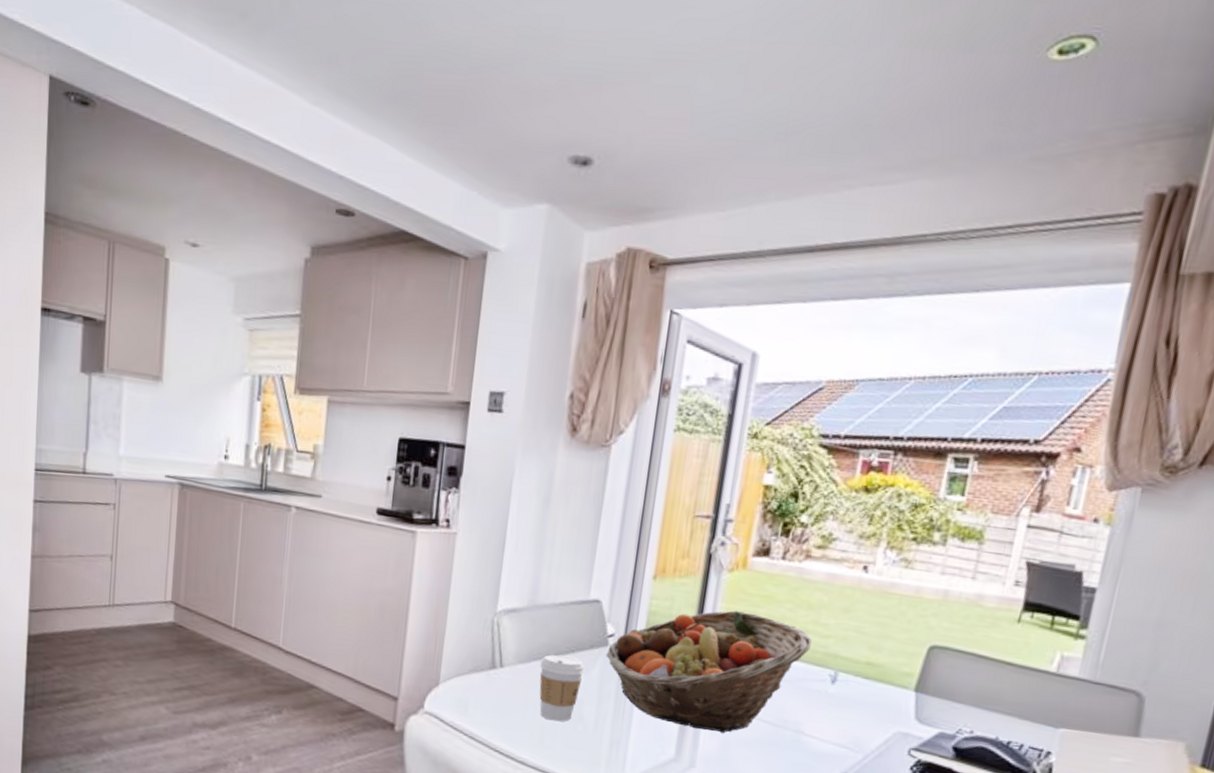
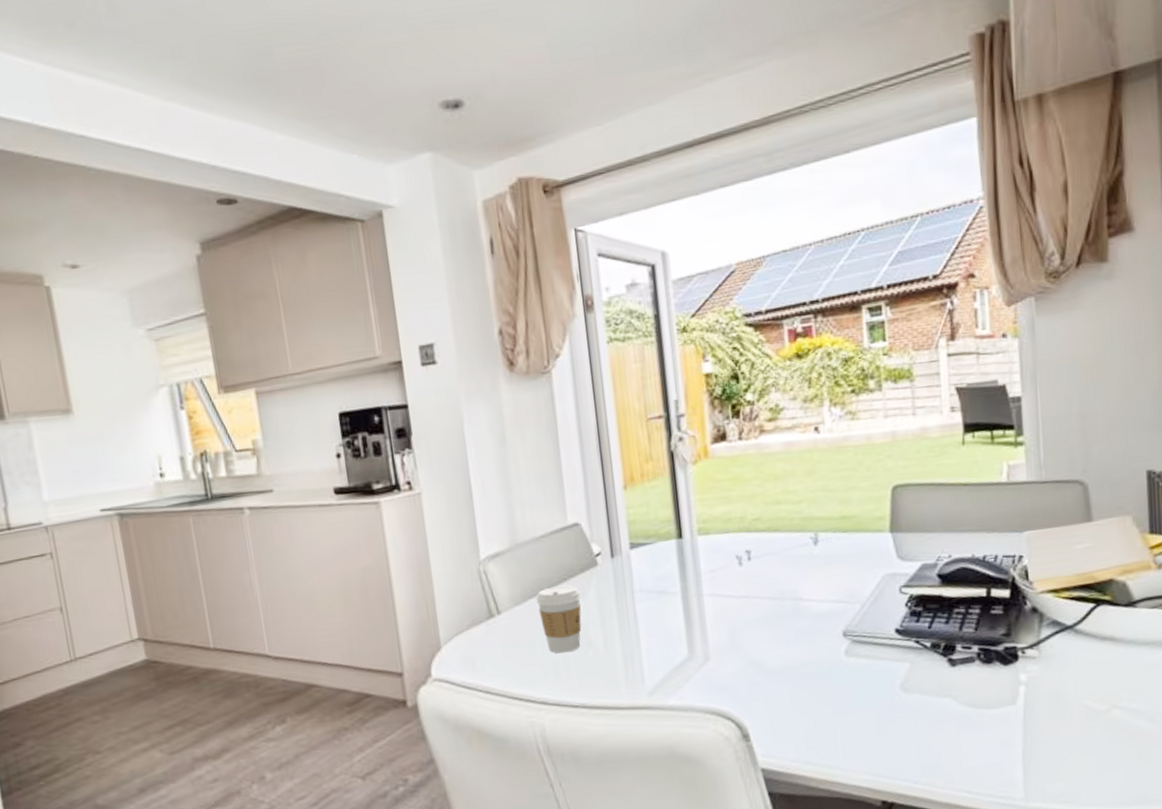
fruit basket: present [606,610,812,734] -> none [598,497,787,624]

